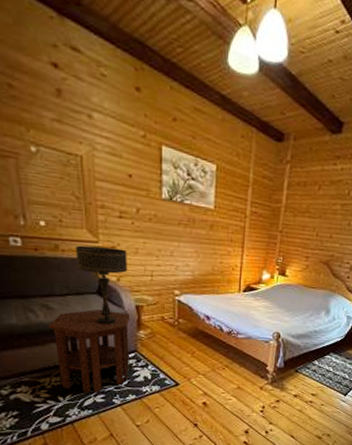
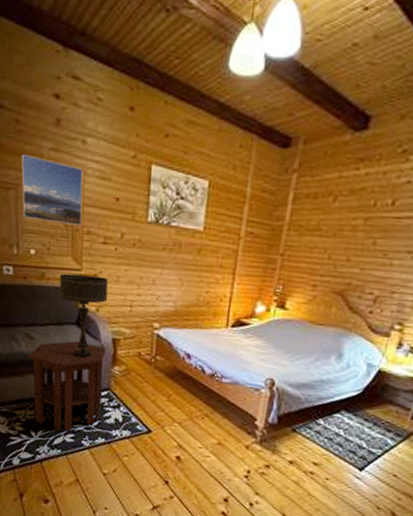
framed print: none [18,121,95,199] -> present [21,153,83,225]

